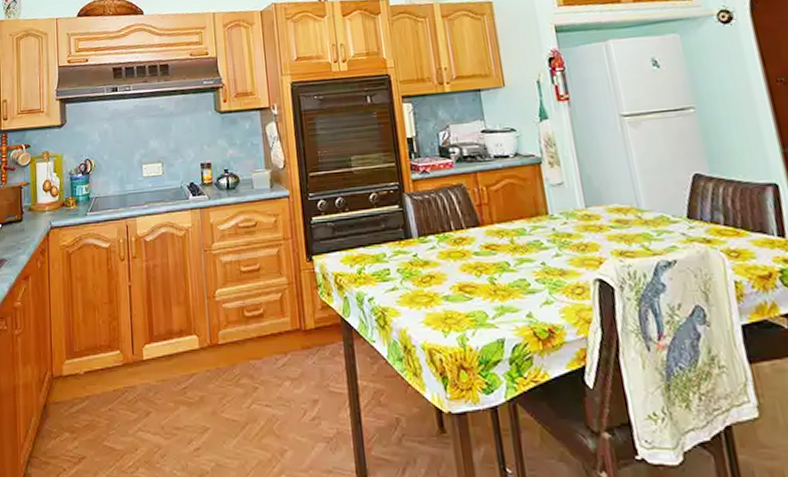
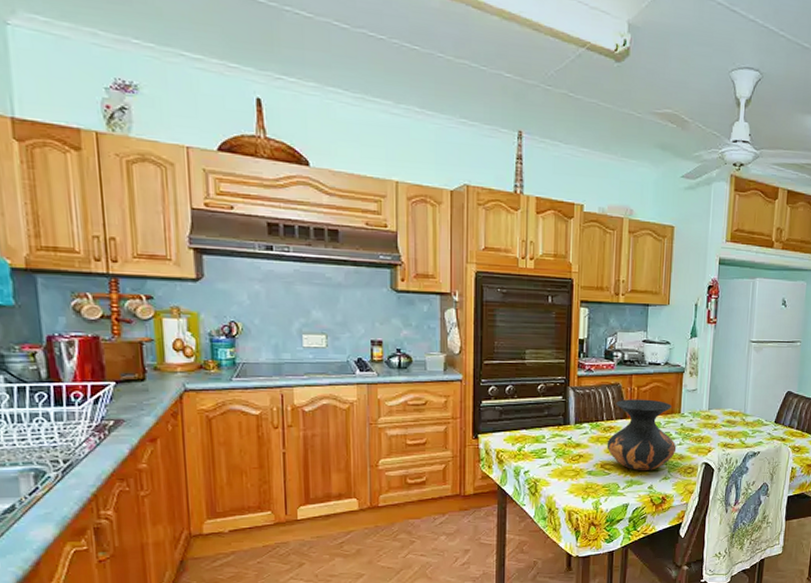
vase: none [461,200,554,294] -> present [607,399,677,472]

